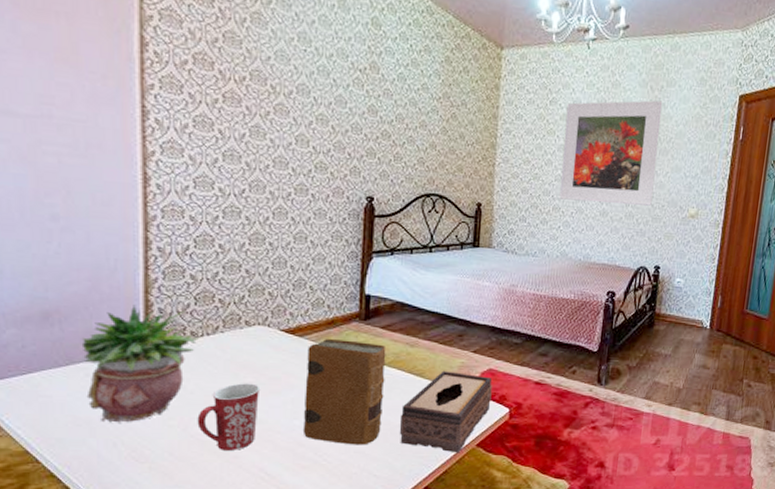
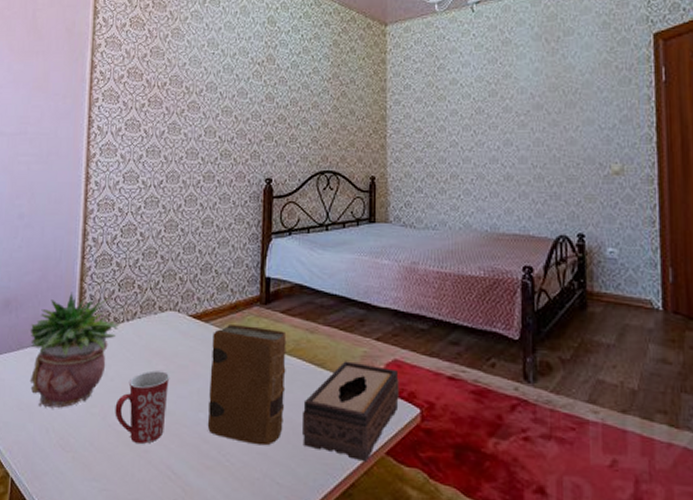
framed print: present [559,100,663,206] -> none [456,51,564,166]

